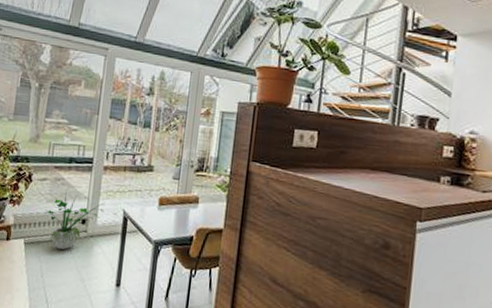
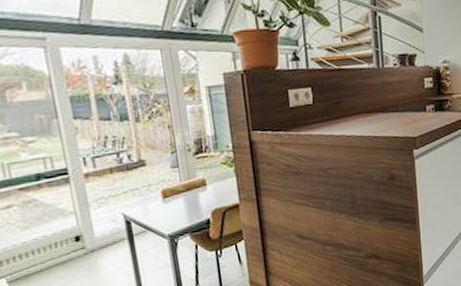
potted plant: present [45,192,105,250] -> none [22,211,100,276]

